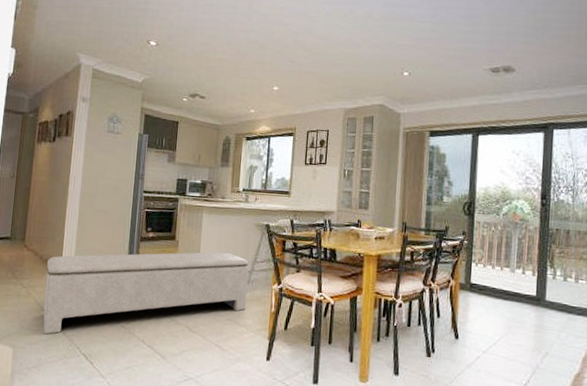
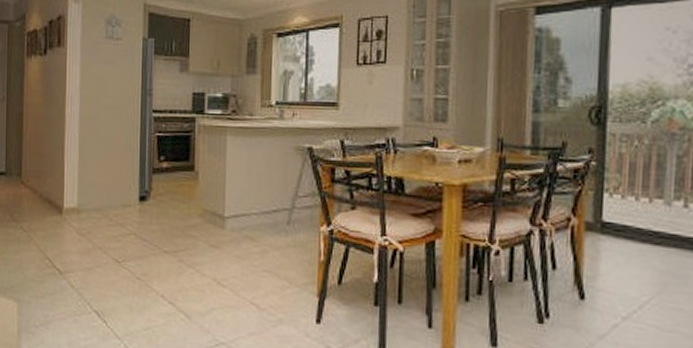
bench: present [43,251,249,335] -> none [47,184,288,287]

